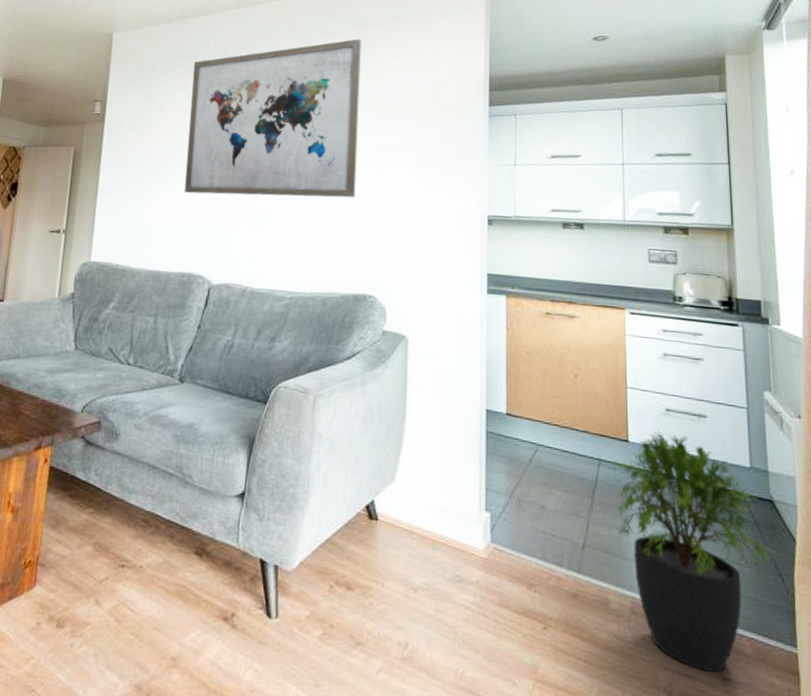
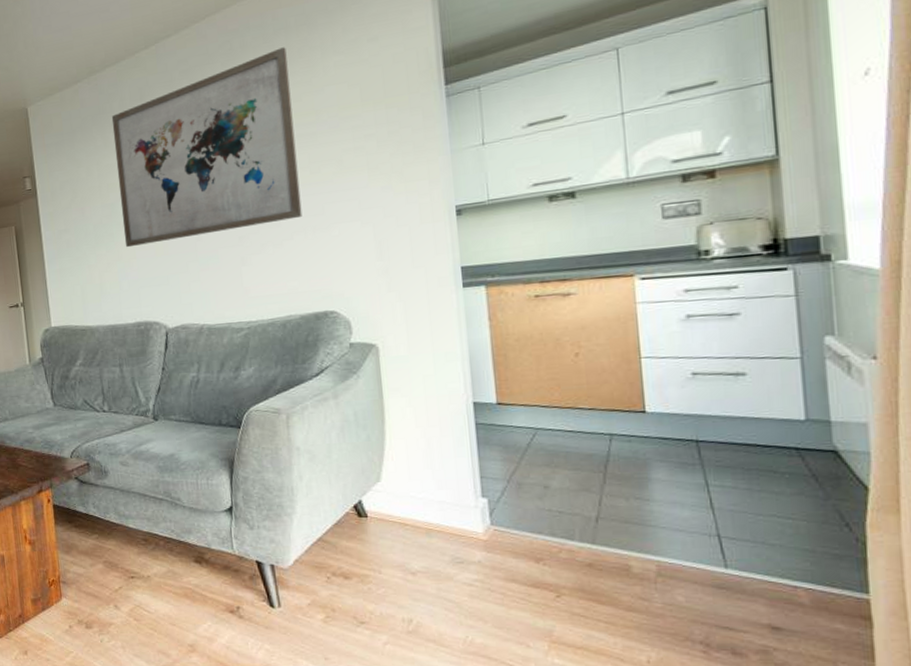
potted plant: present [614,430,777,672] -> none [629,396,843,623]

